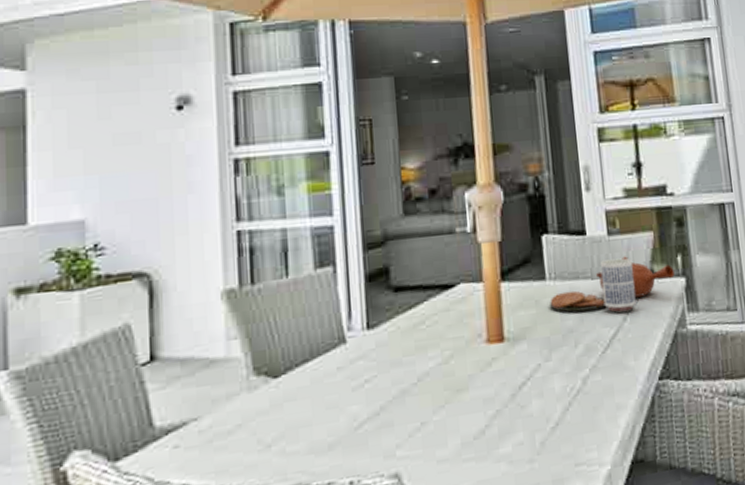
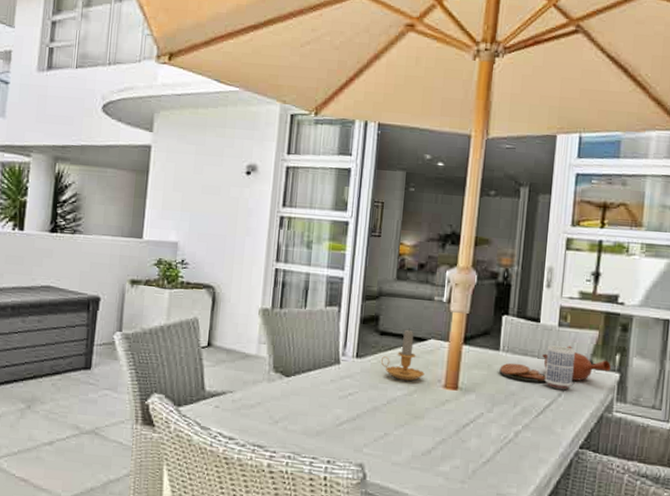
candle: none [400,275,460,346] -> present [380,328,425,381]

